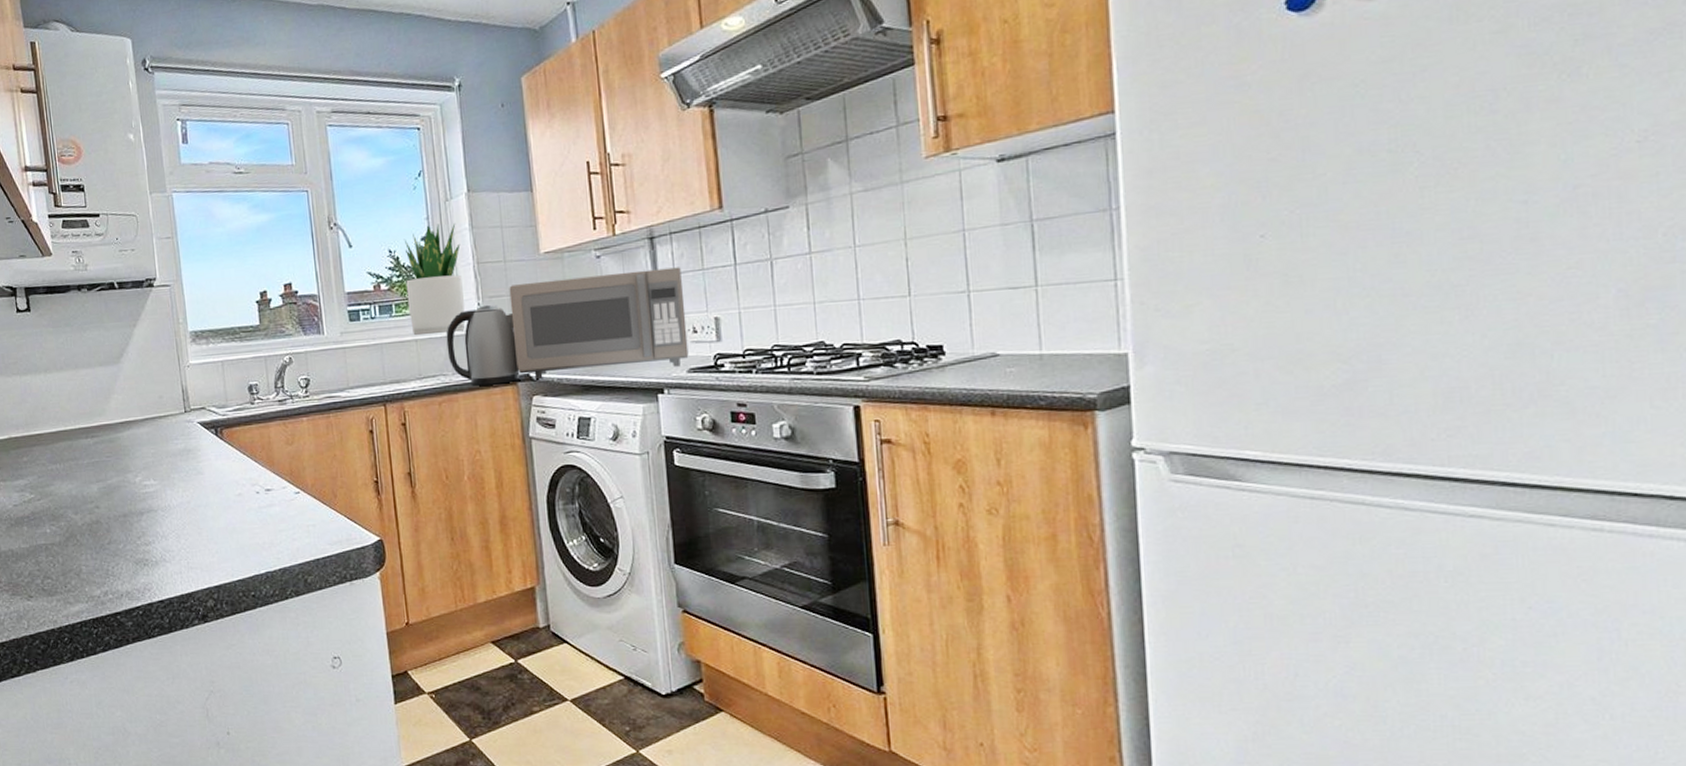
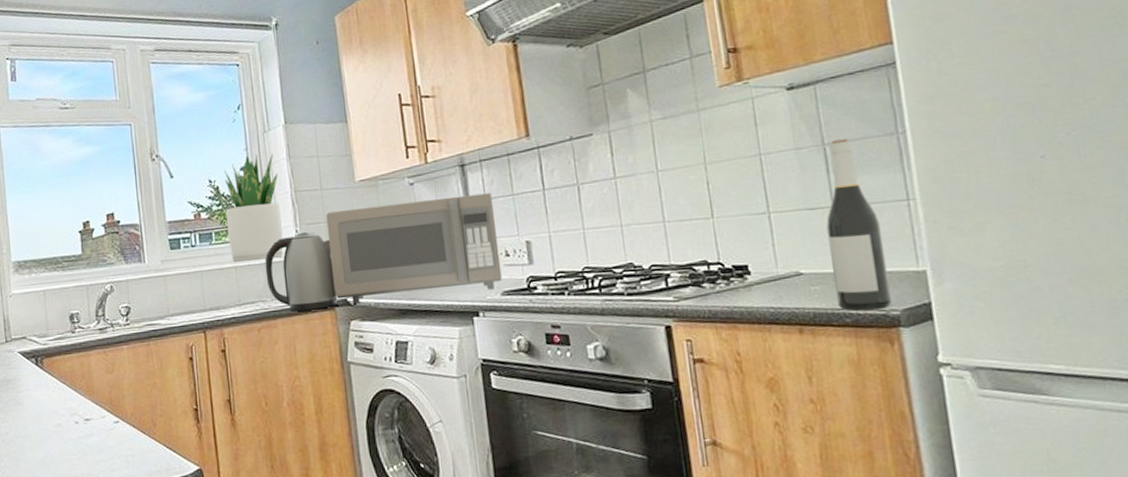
wine bottle: none [1027,215,1090,394] -> present [825,139,892,312]

